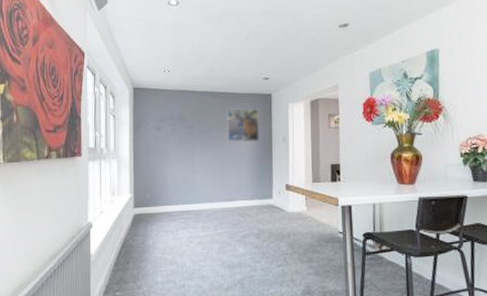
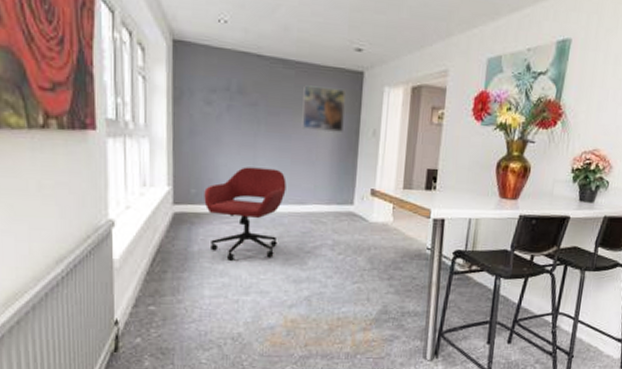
office chair: none [156,174,218,251] -> present [204,167,287,261]

